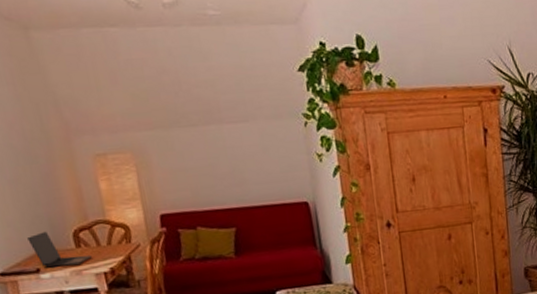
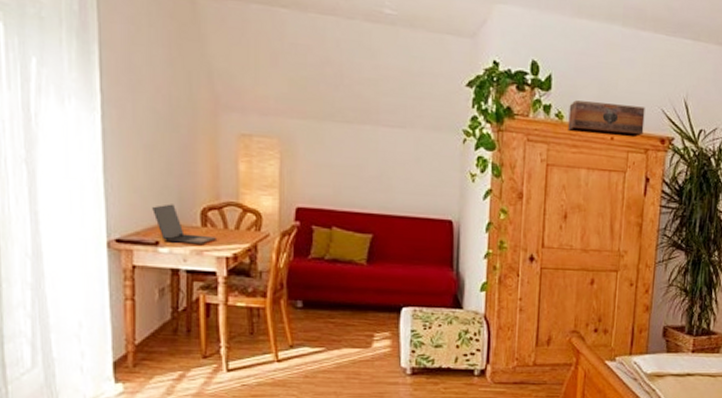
decorative box: none [399,61,474,98] -> present [568,100,645,138]

